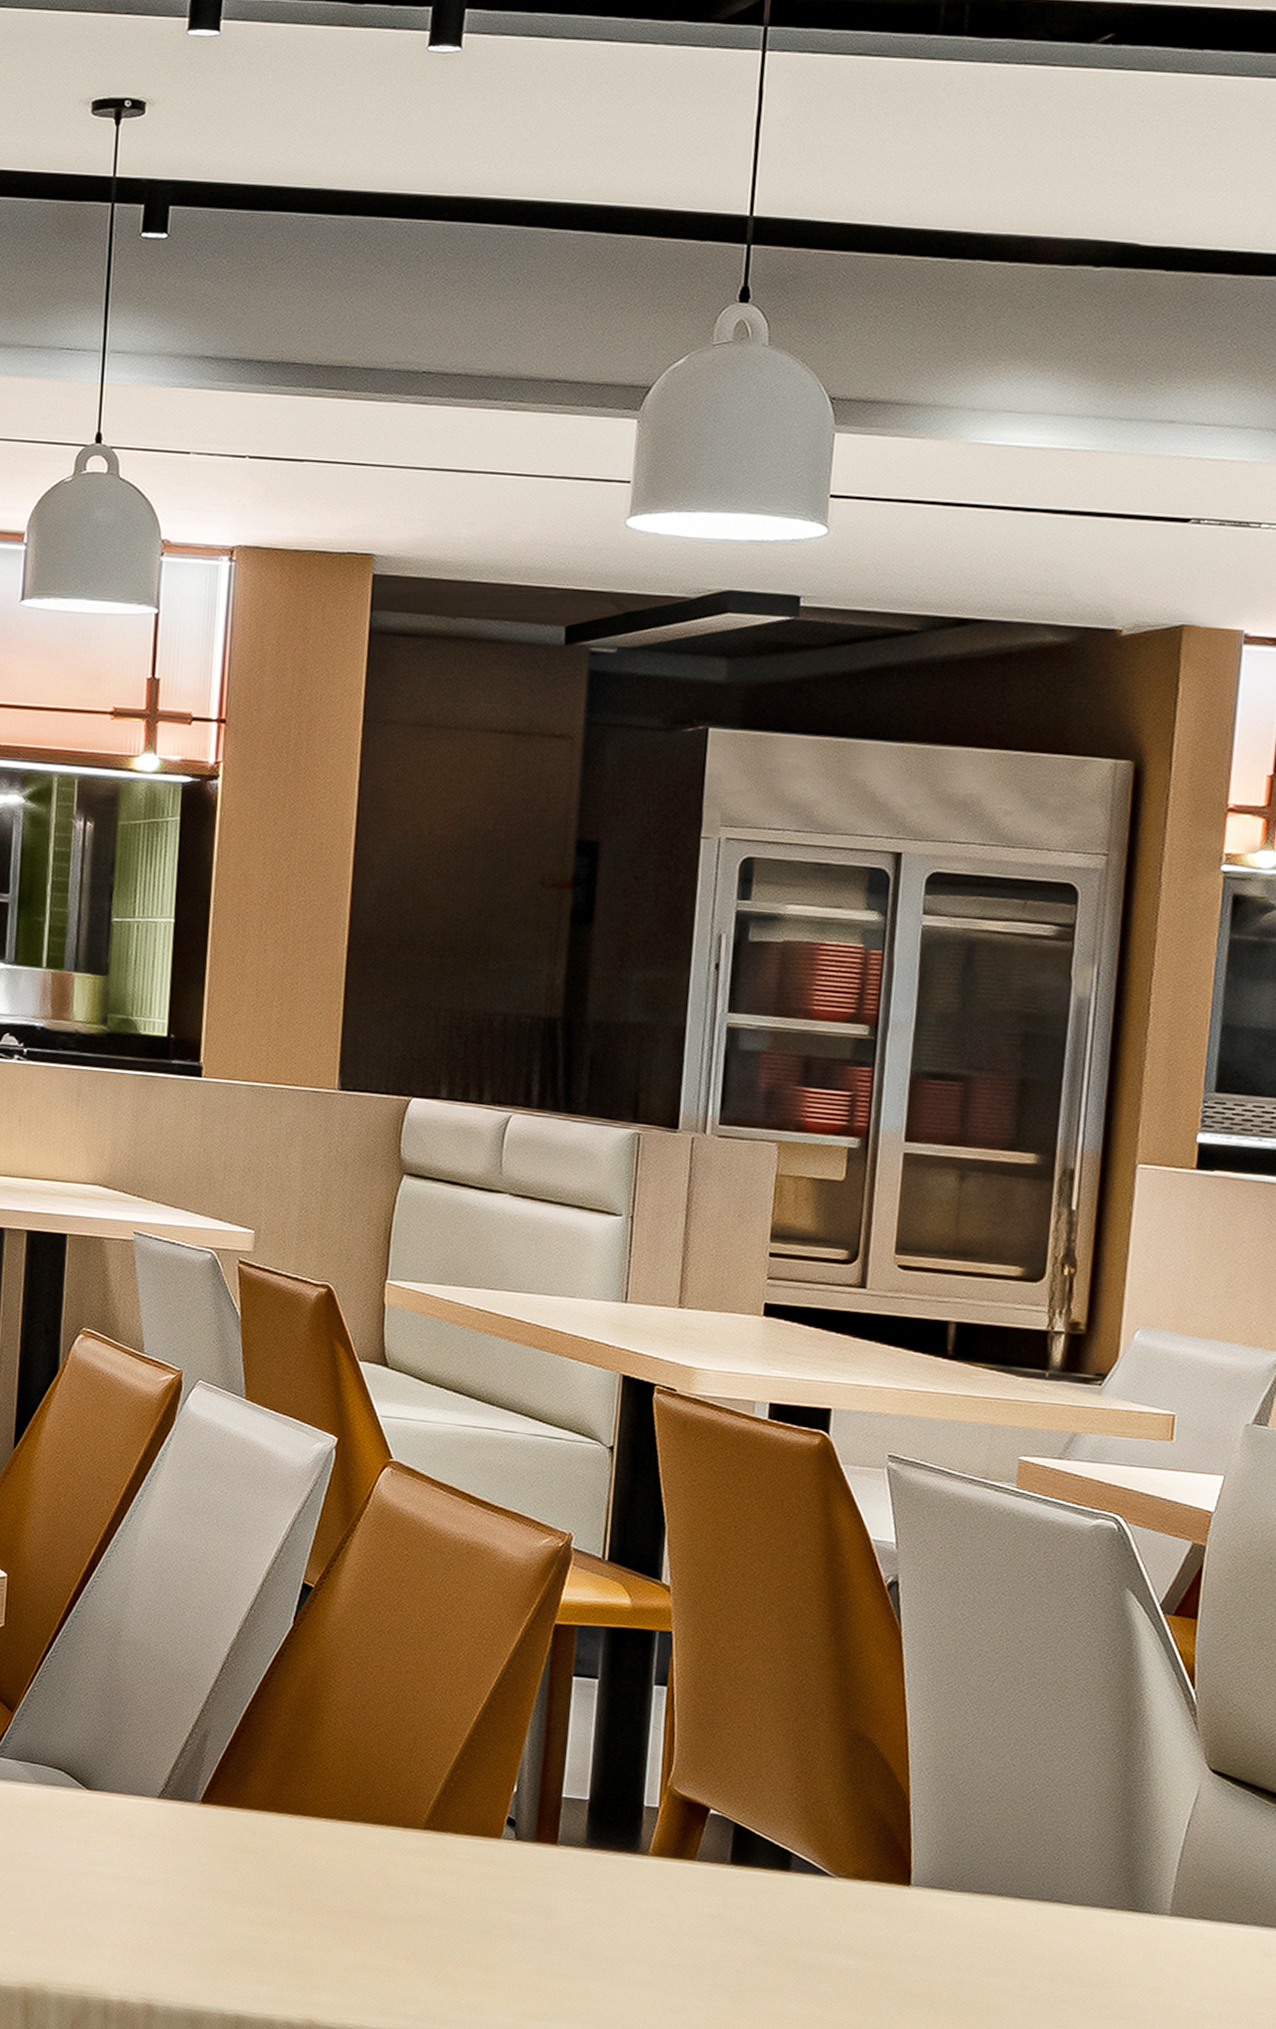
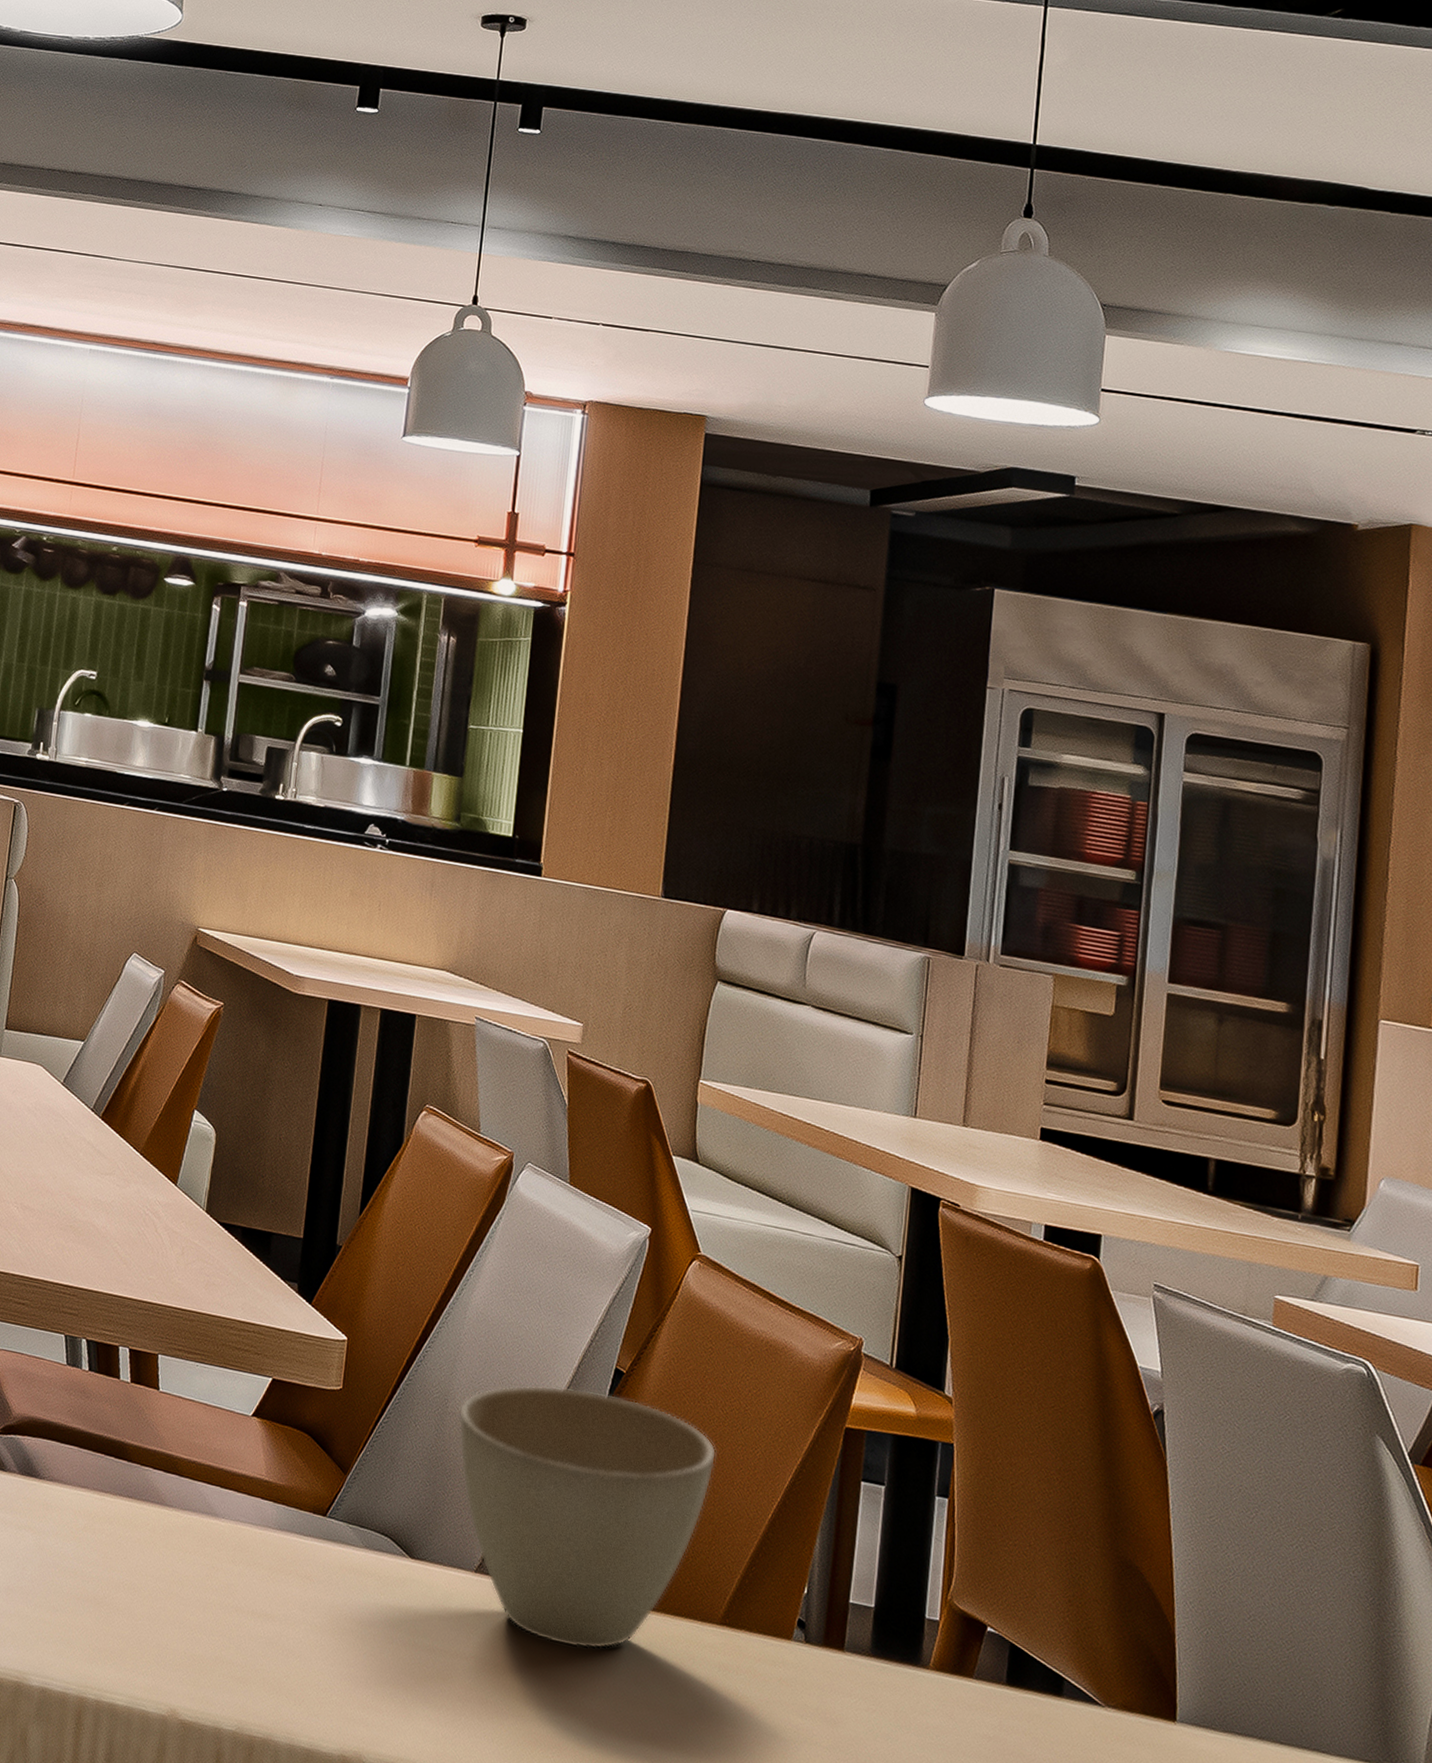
cup: none [133,1606,416,1864] -> present [458,1385,717,1649]

